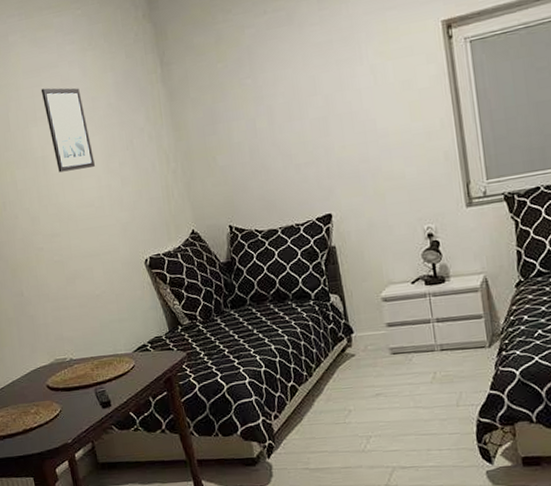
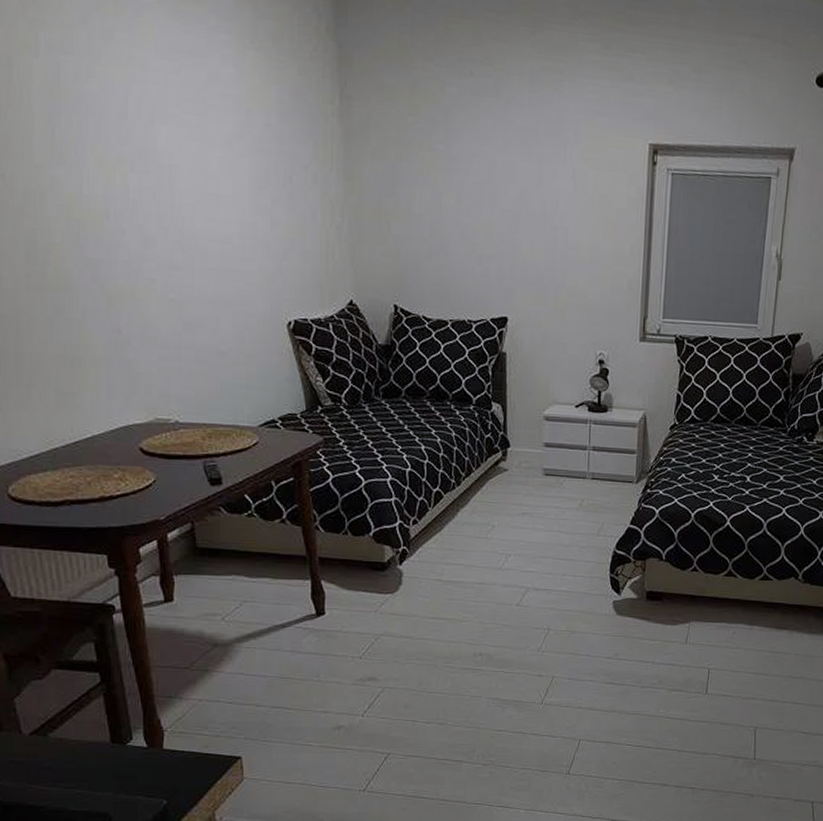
wall art: present [40,87,95,173] -> none [177,78,239,196]

